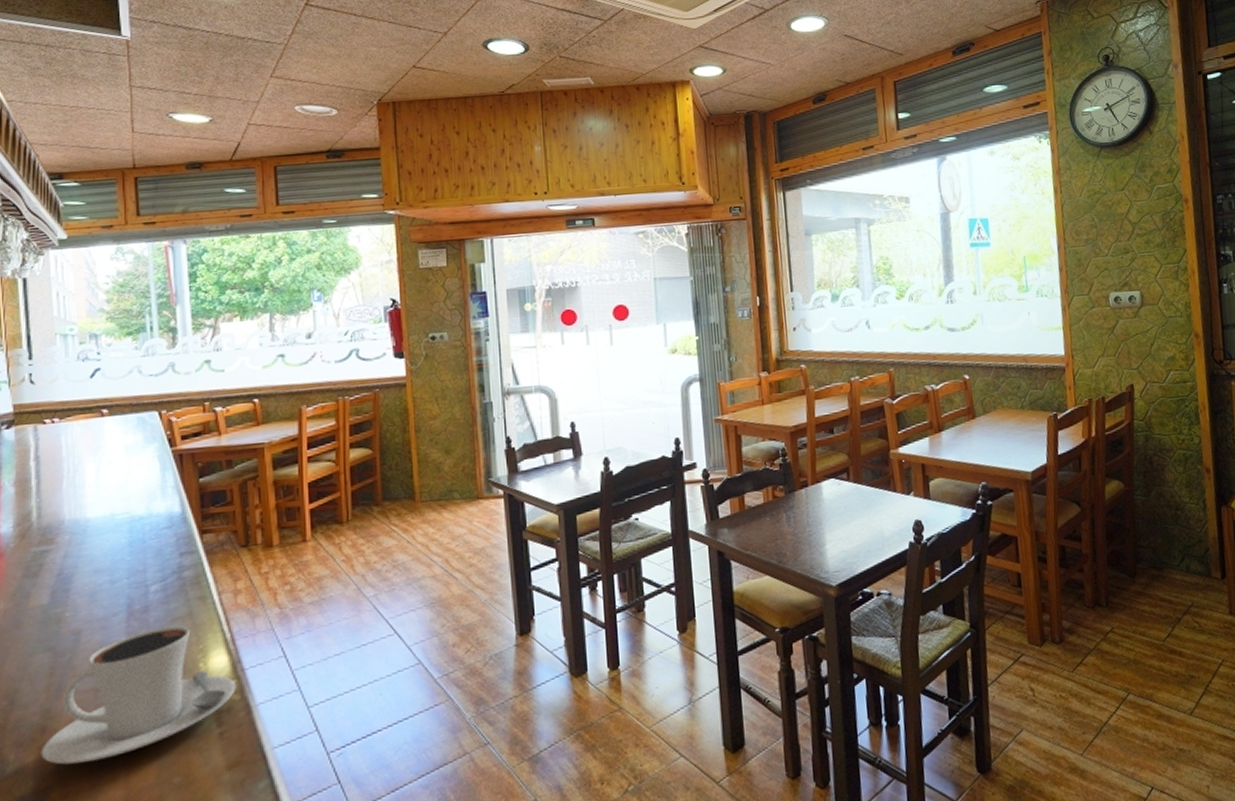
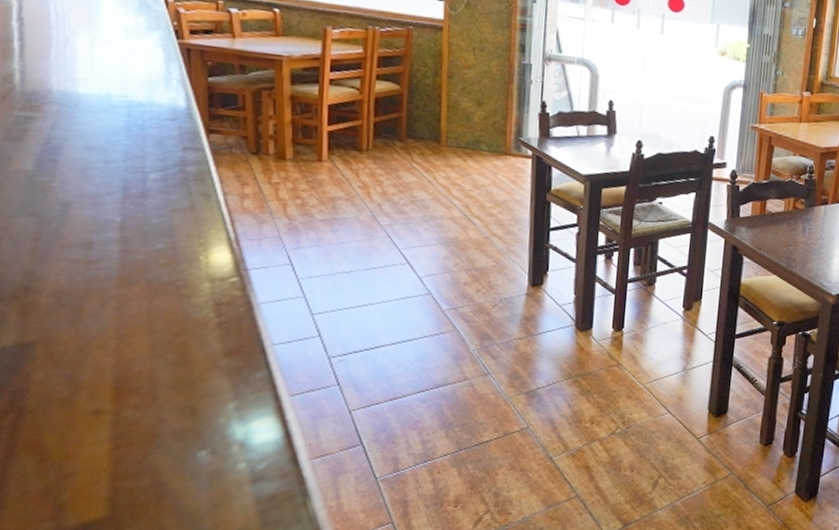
cappuccino: present [41,625,236,765] -> none [24,215,238,327]

